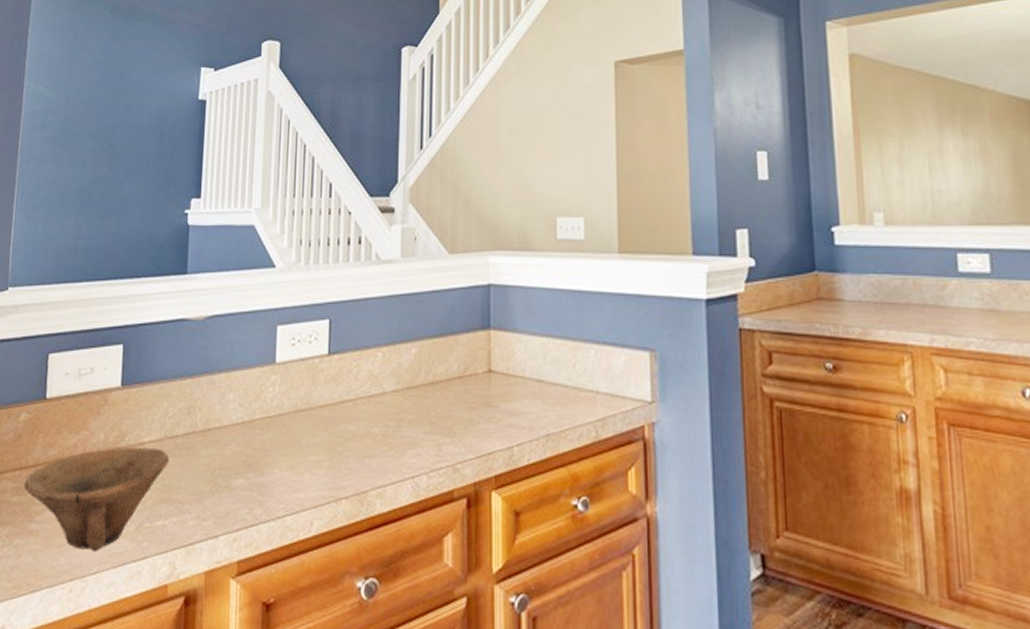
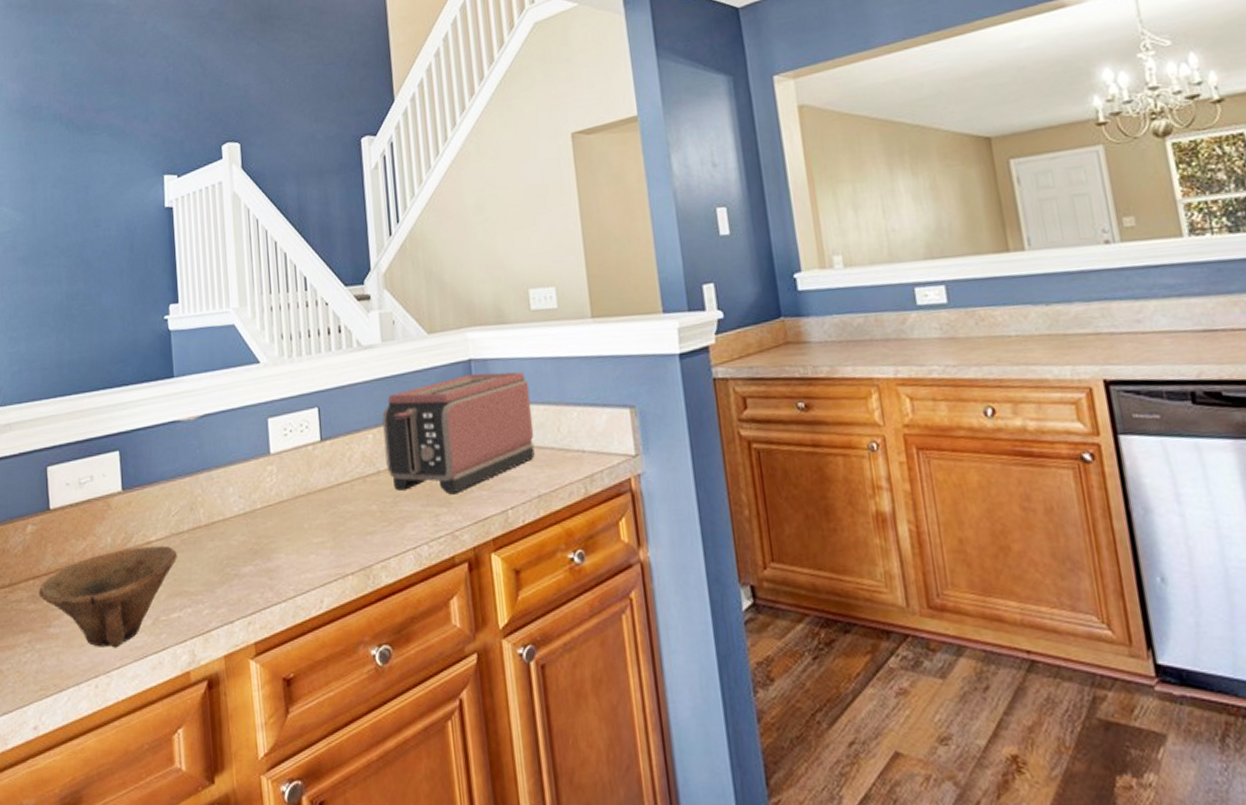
toaster: none [393,299,548,423] -> present [382,372,535,493]

